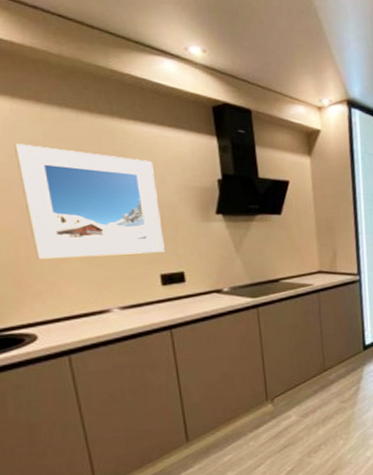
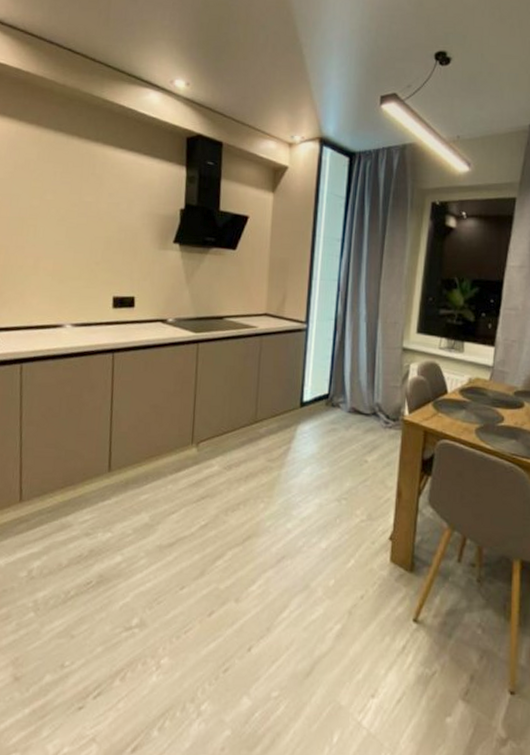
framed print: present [15,144,165,260] -> none [11,162,125,275]

